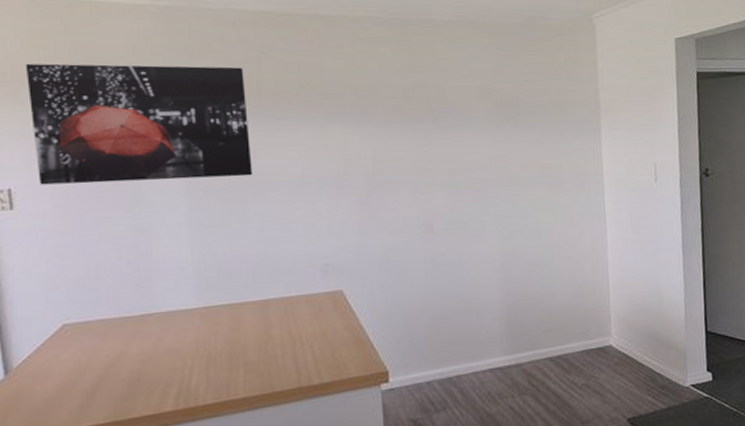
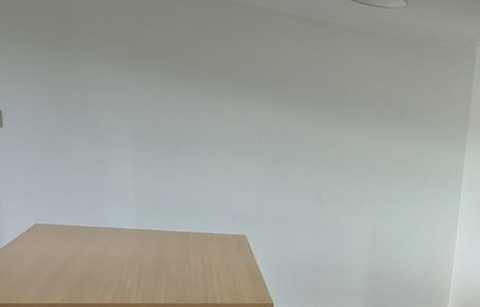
wall art: present [25,63,253,185] -> none [17,9,187,132]

